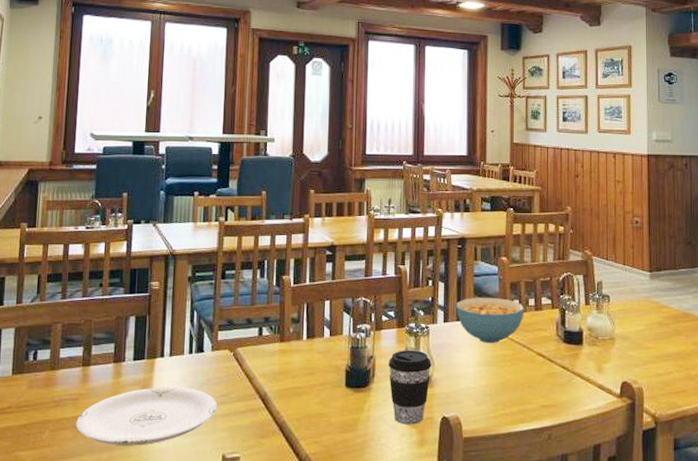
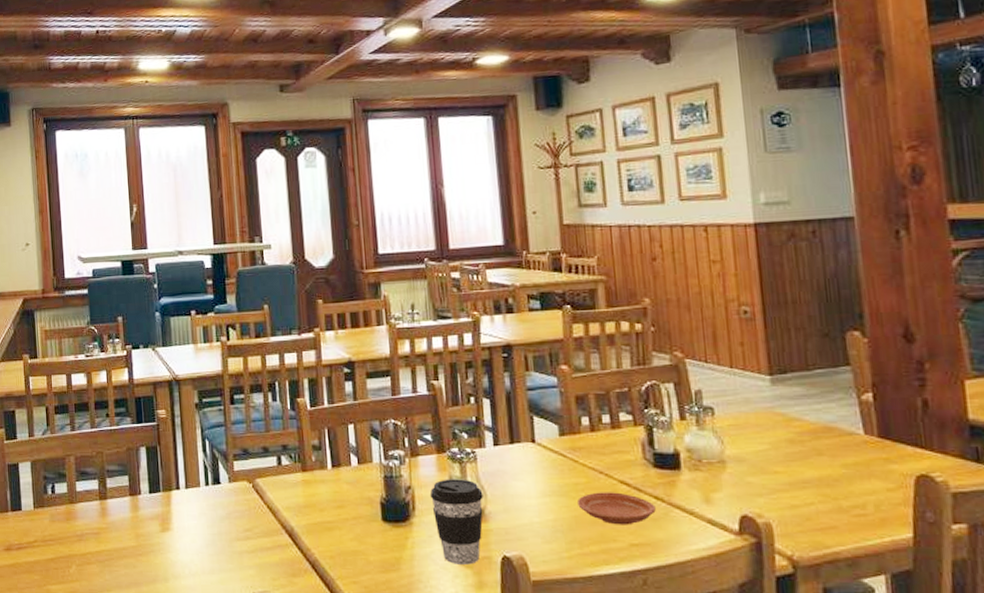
plate: present [76,387,217,446] -> none [100,521,241,582]
cereal bowl: present [456,297,525,344] -> none [507,414,597,470]
plate: none [505,362,562,390] -> present [578,492,656,525]

